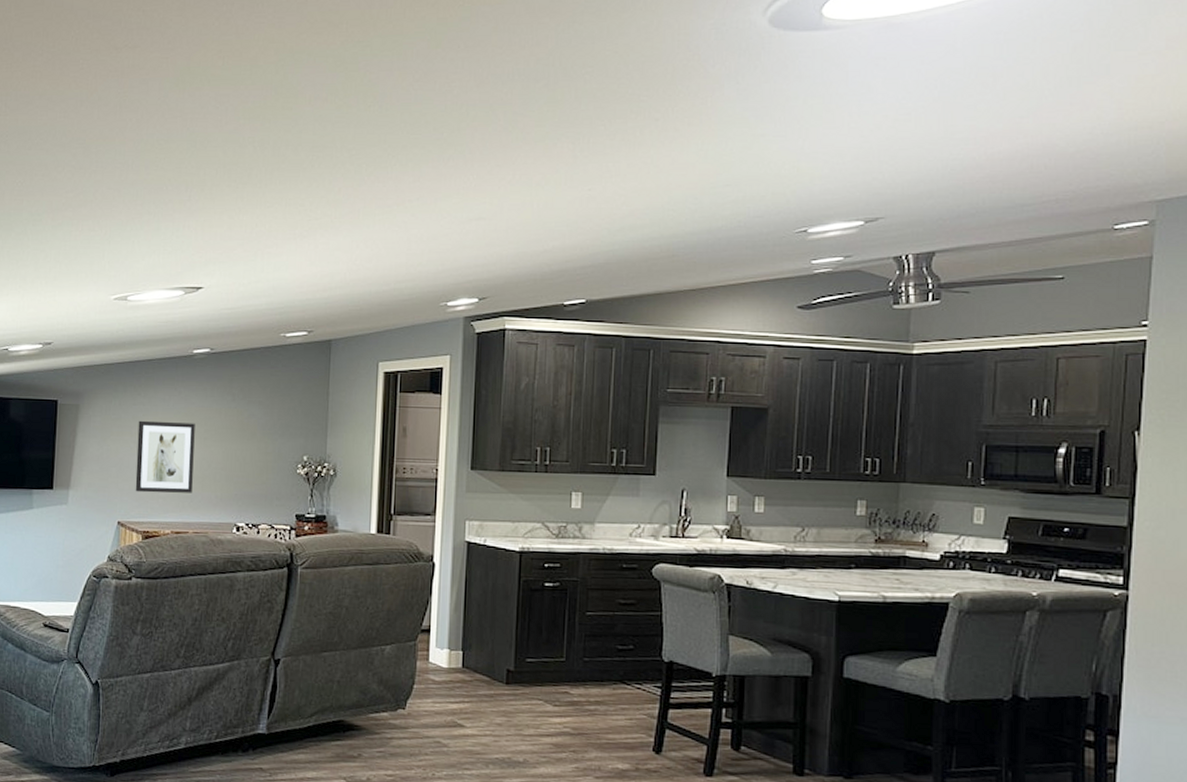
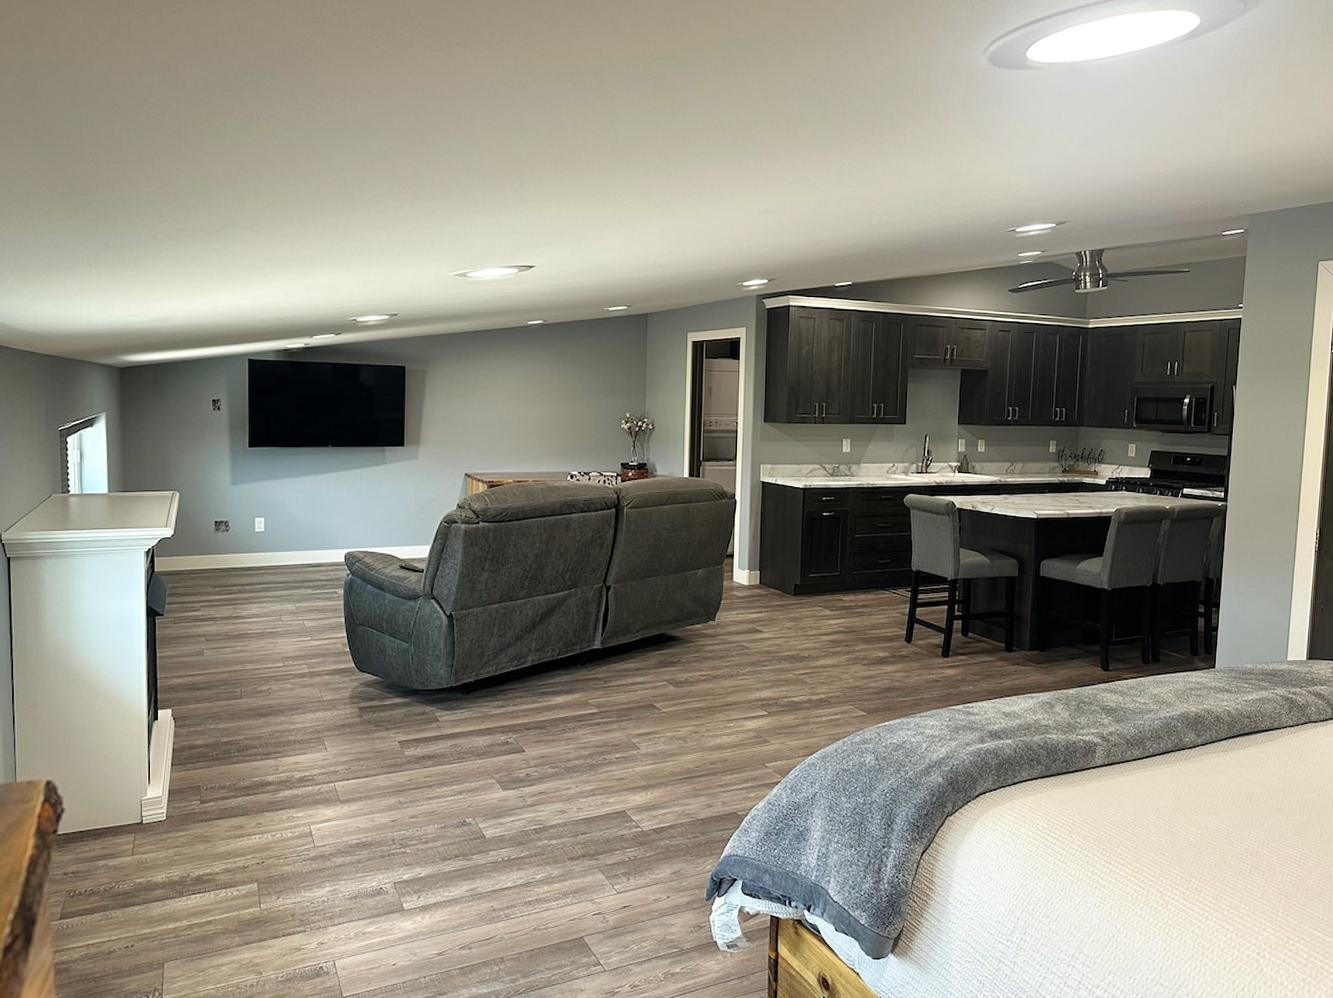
wall art: present [135,420,195,493] -> none [479,384,532,448]

